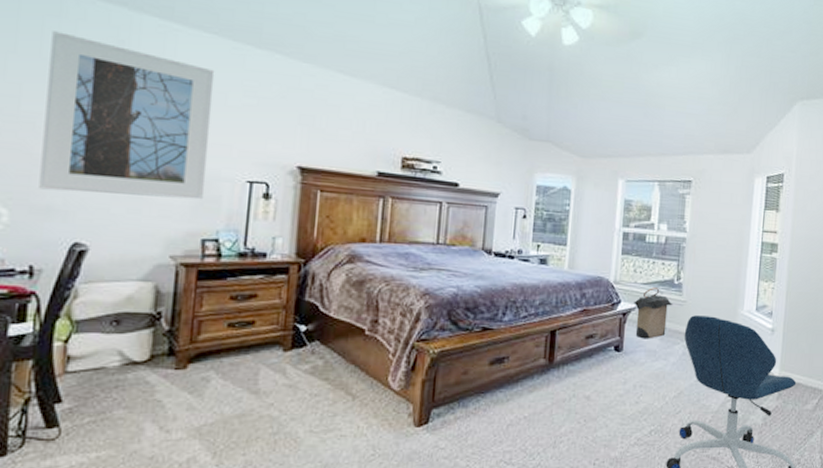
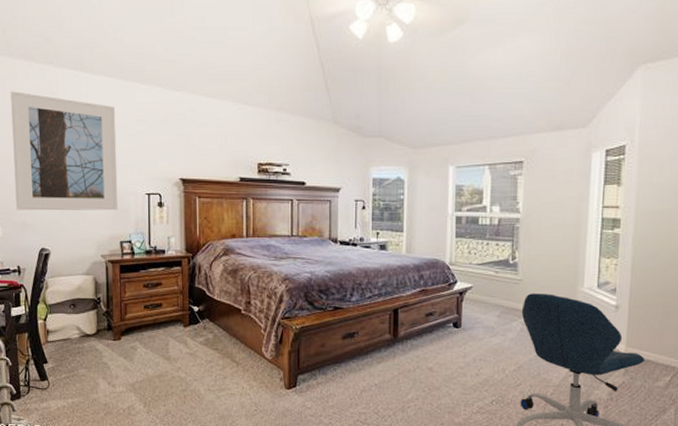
laundry hamper: present [634,288,673,339] -> none [470,268,509,316]

